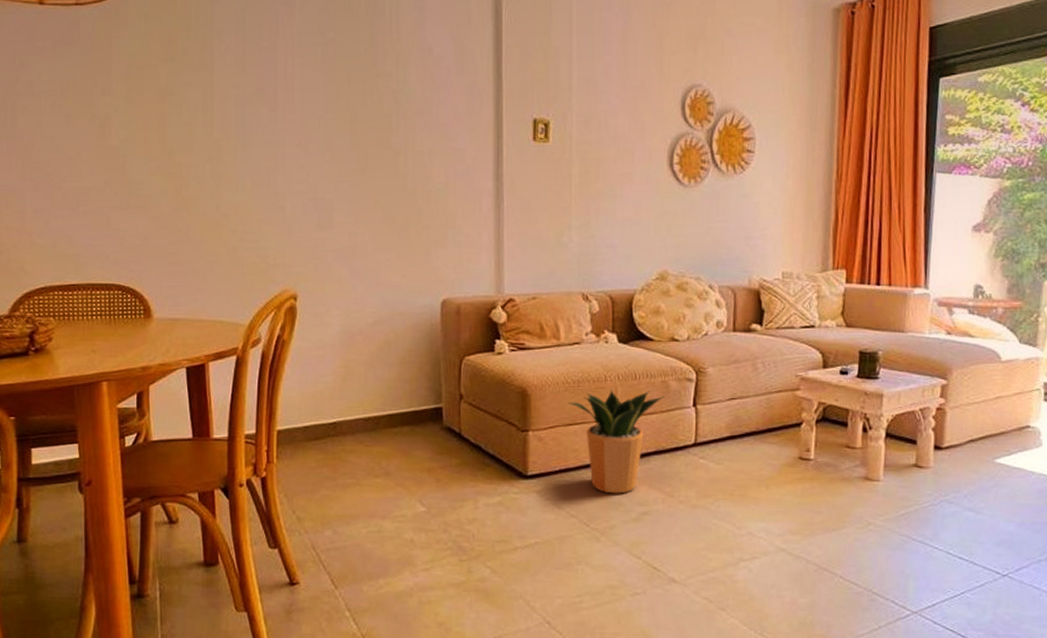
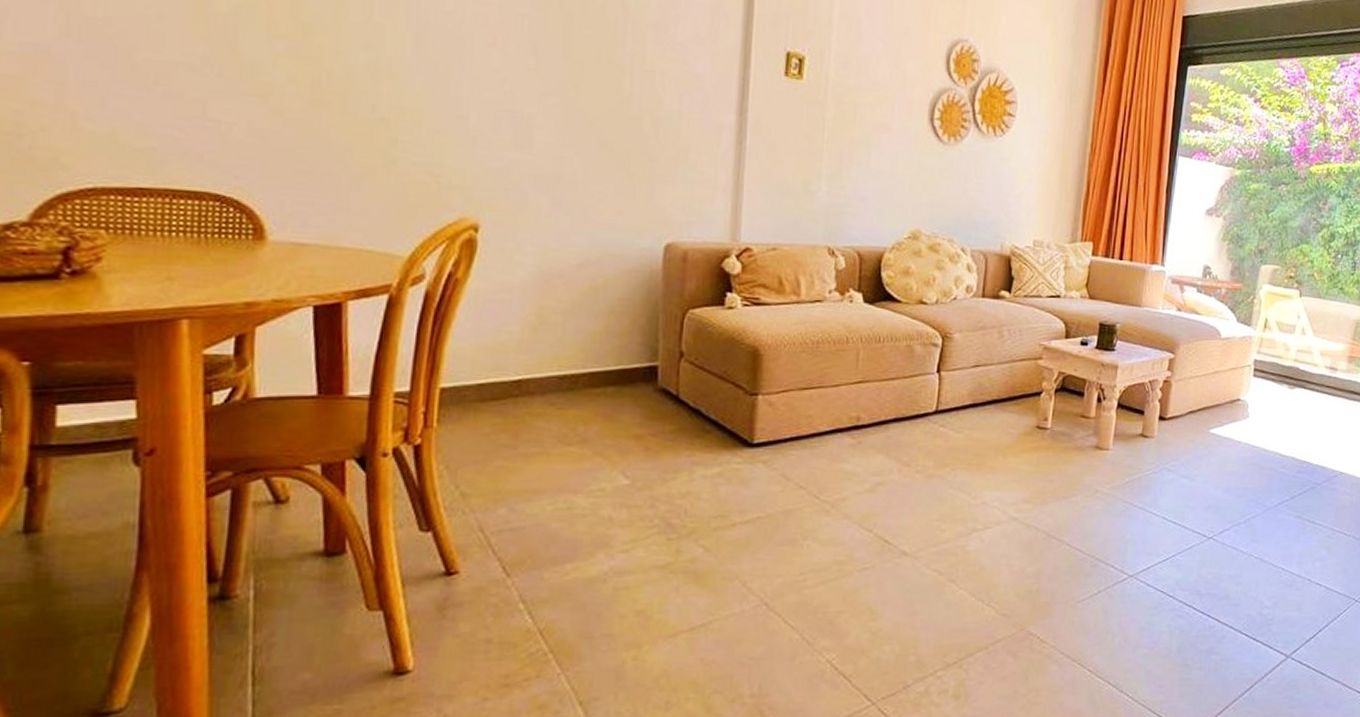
potted plant: present [568,388,664,494] -> none [804,351,908,464]

